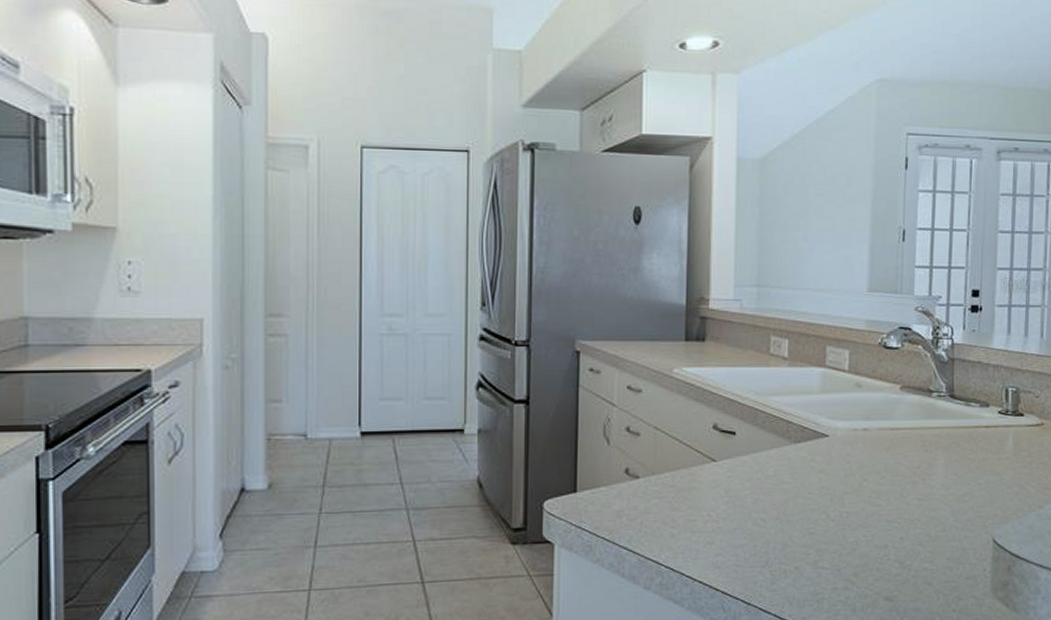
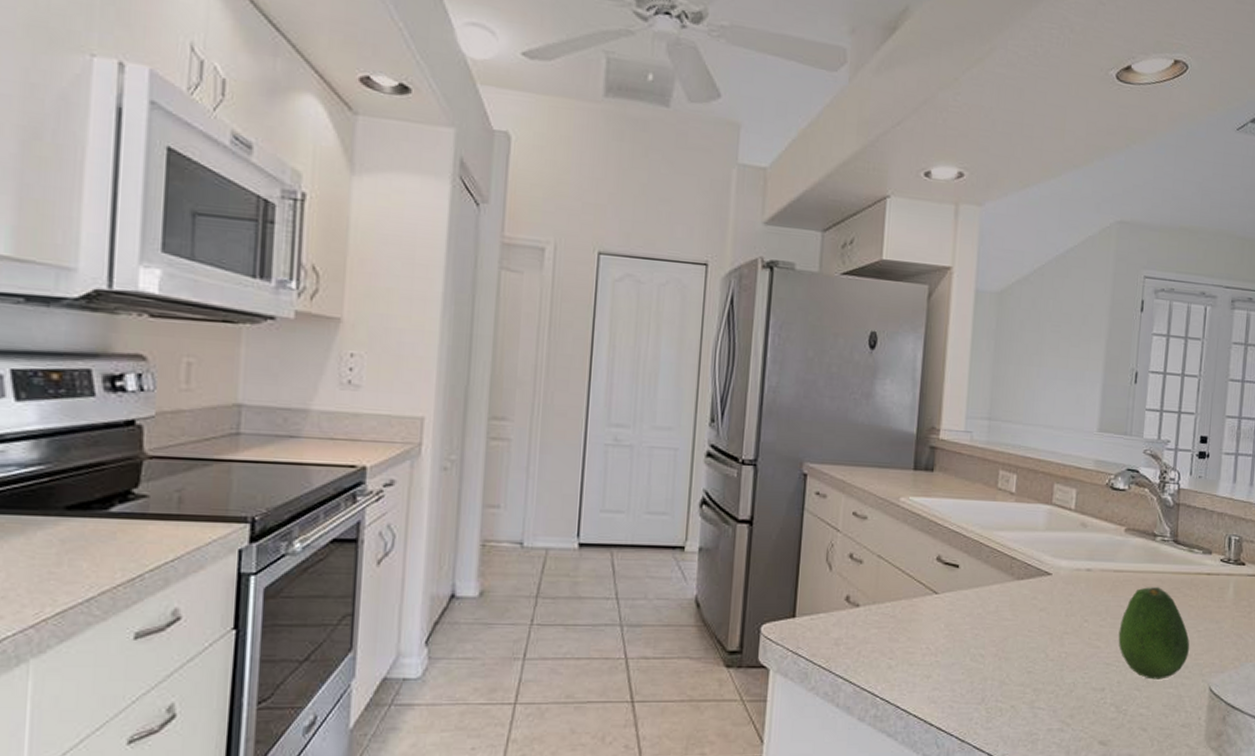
fruit: none [899,443,972,534] -> present [1118,587,1190,680]

